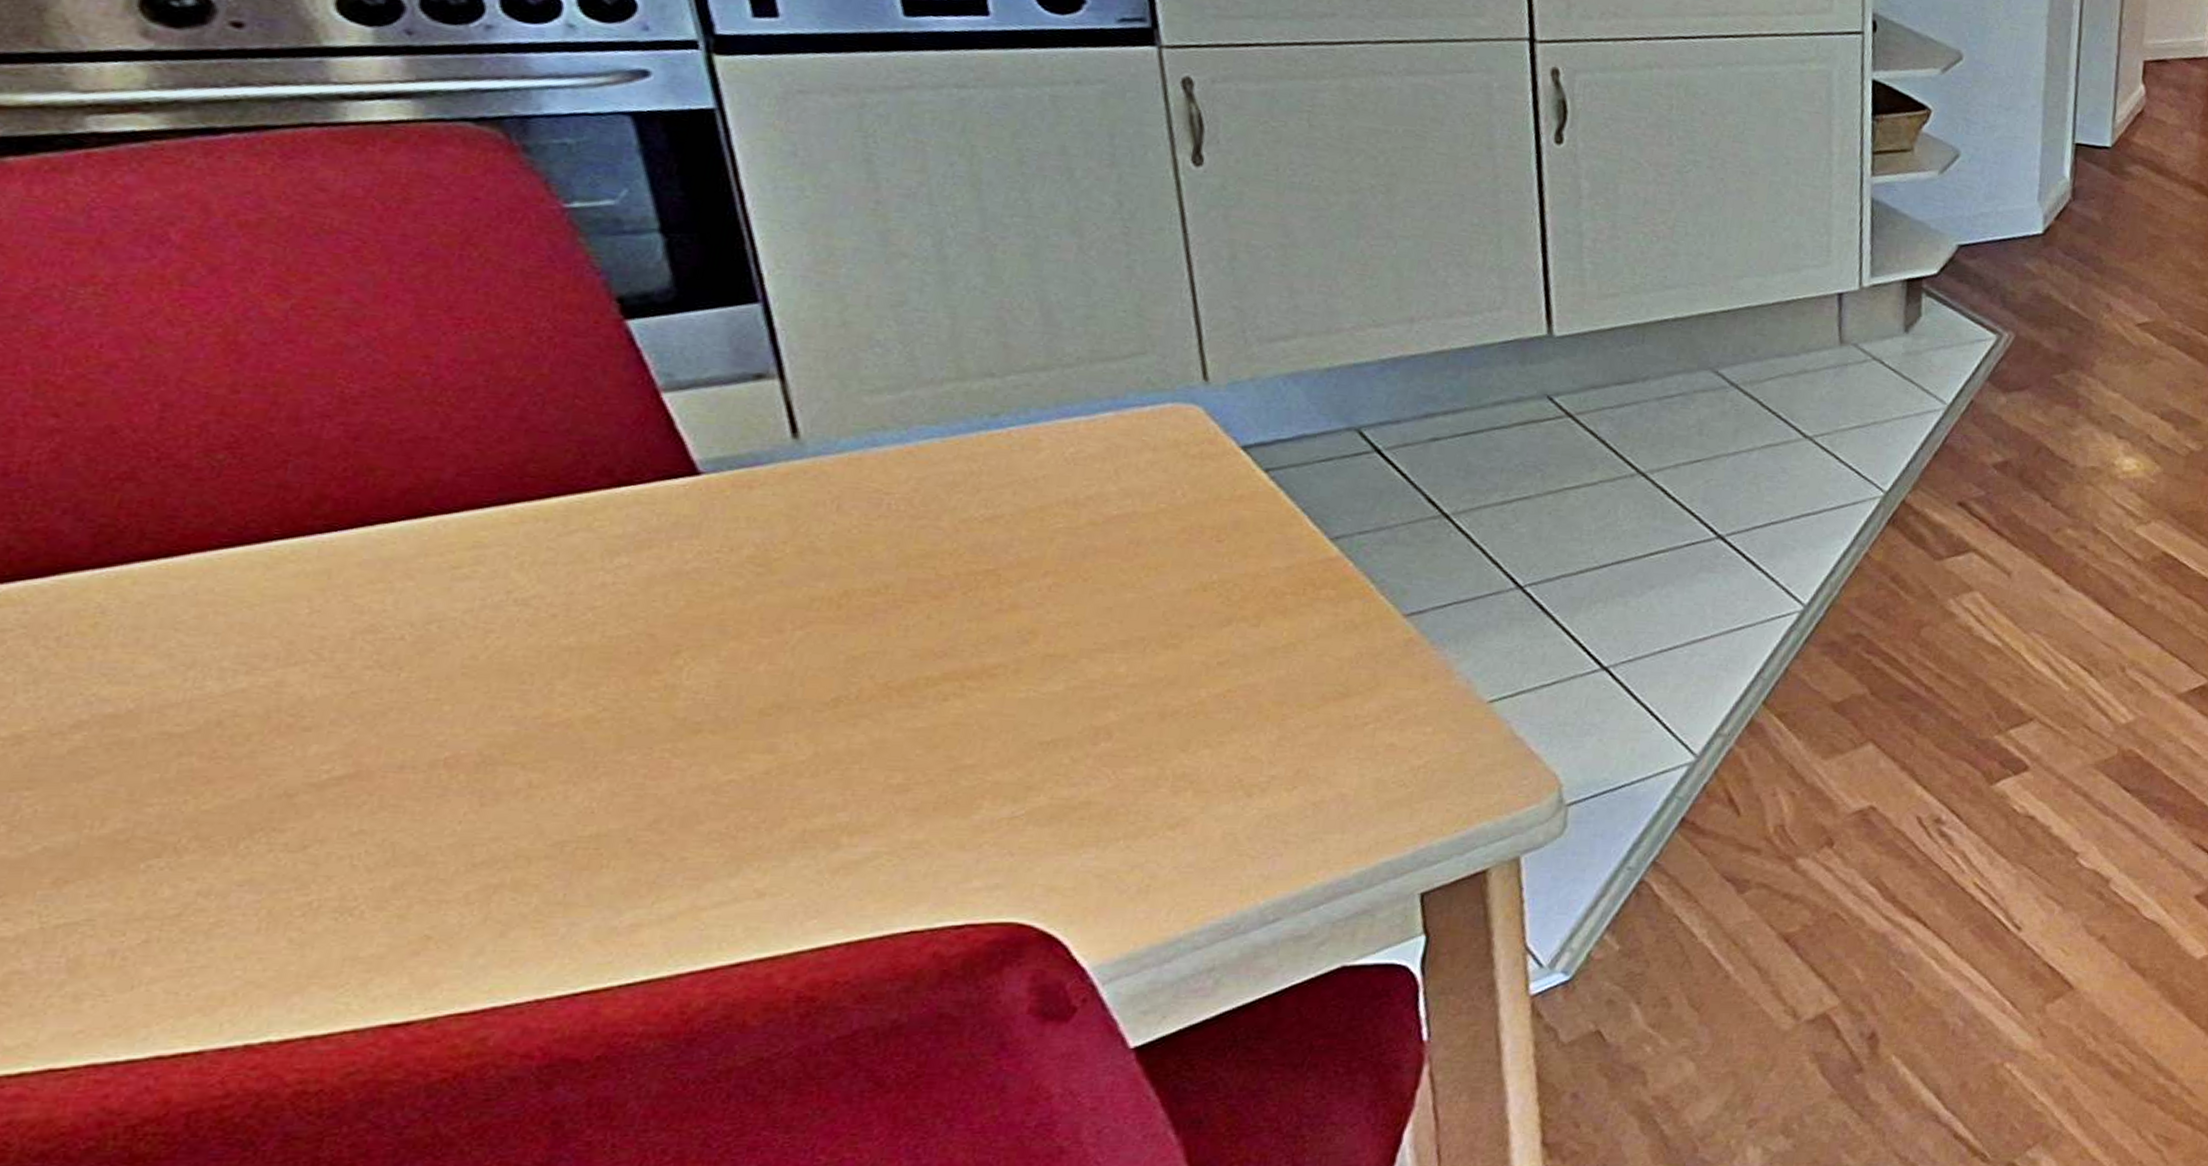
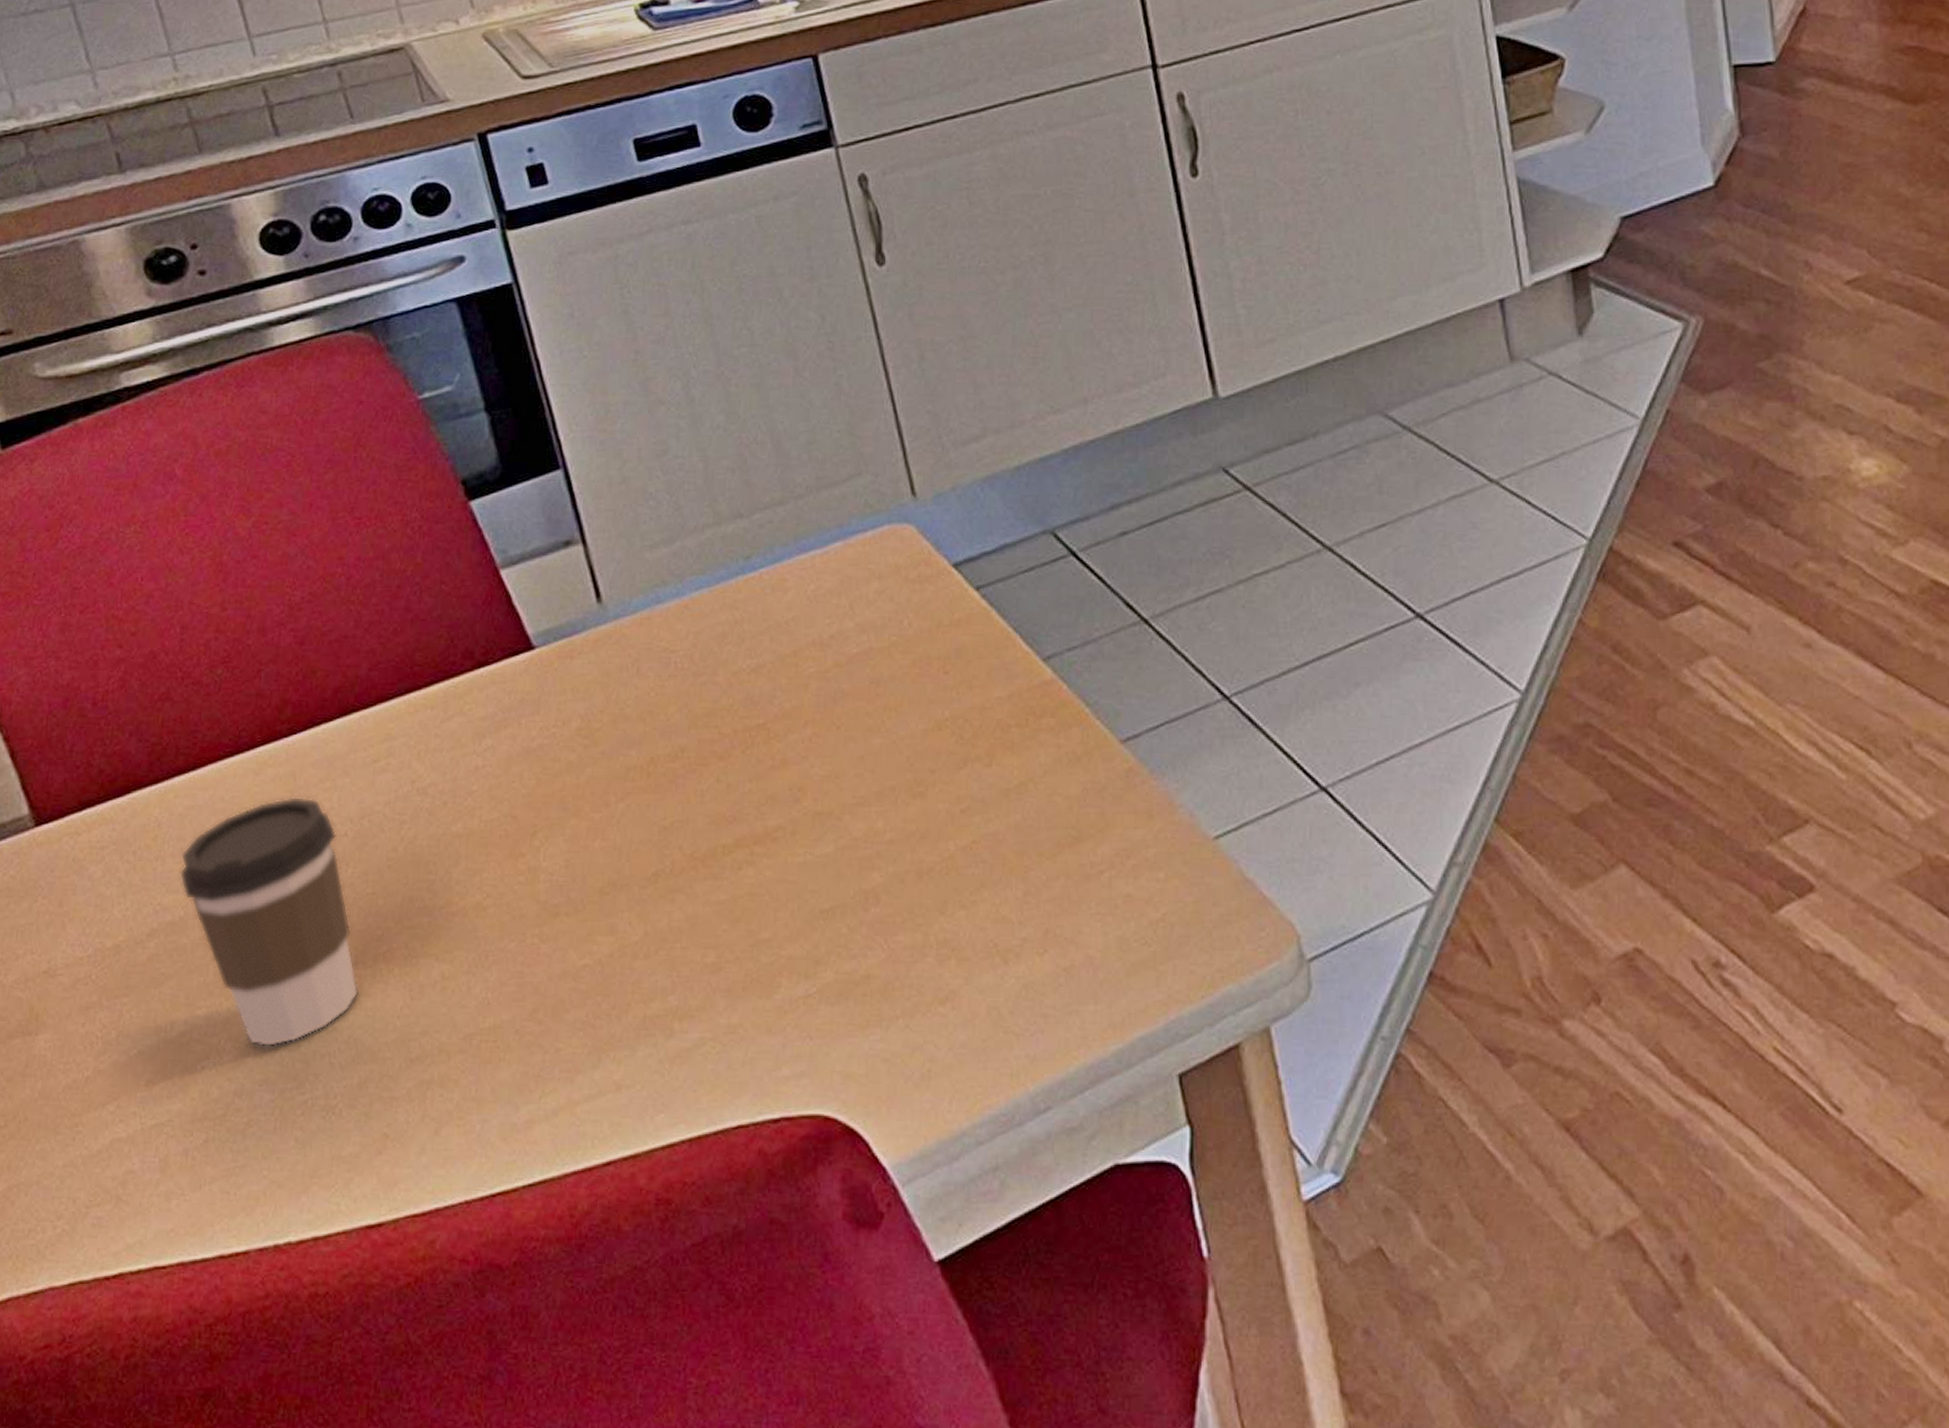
coffee cup: none [131,594,404,848] -> present [180,796,359,1048]

